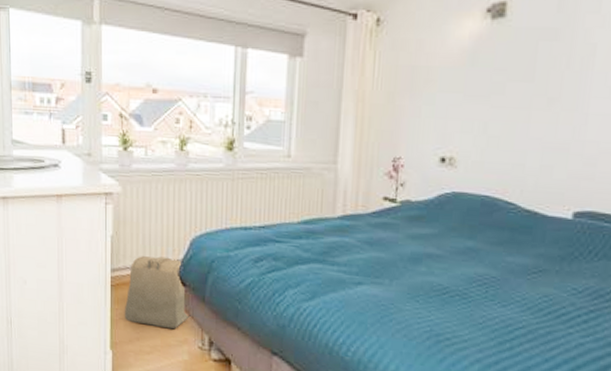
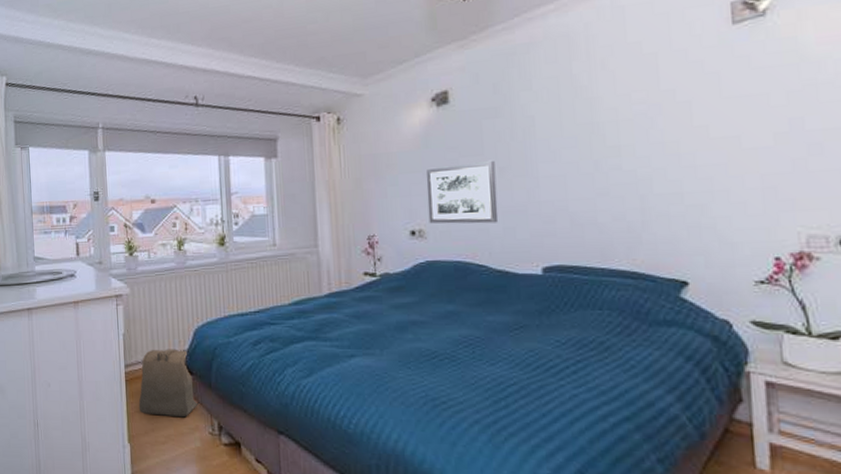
wall art: none [462,88,544,159] -> present [426,160,499,224]

